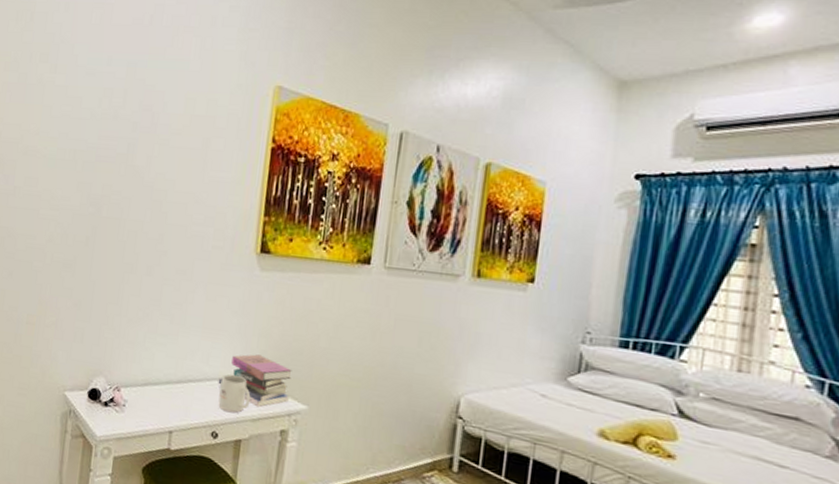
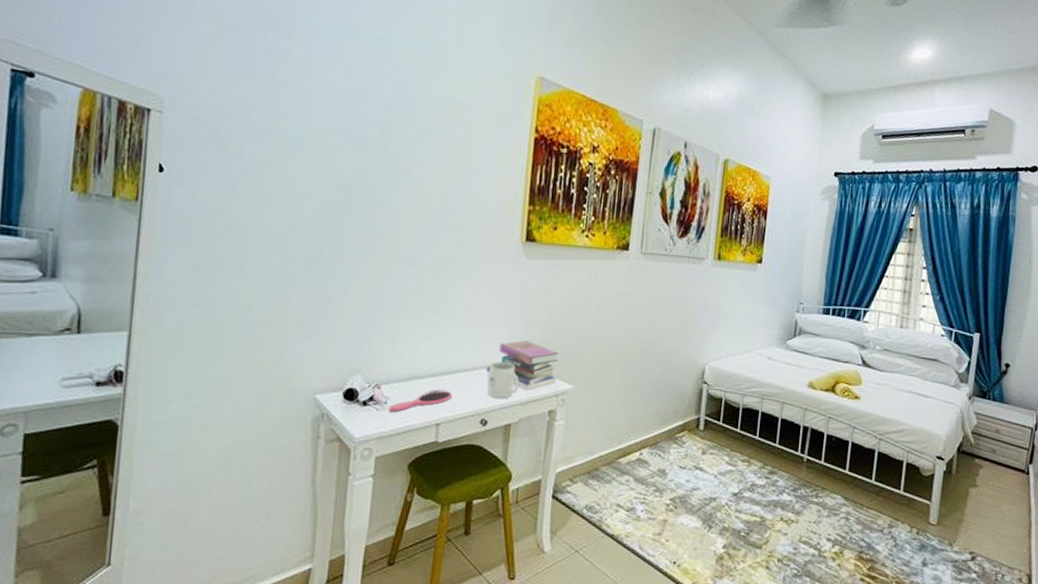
hairbrush: none [126,397,185,416] -> present [388,389,452,412]

